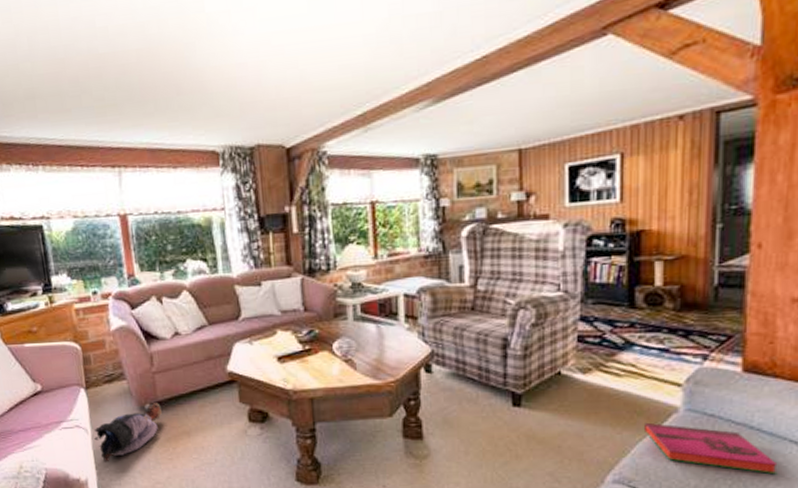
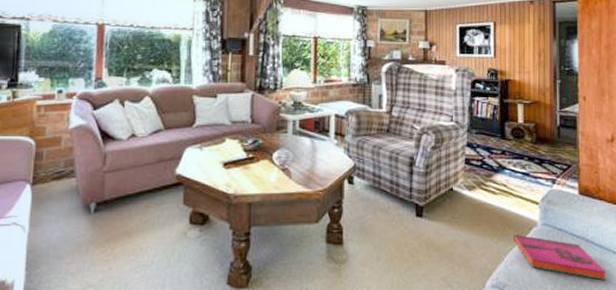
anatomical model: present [94,403,162,462] -> none [30,202,106,263]

